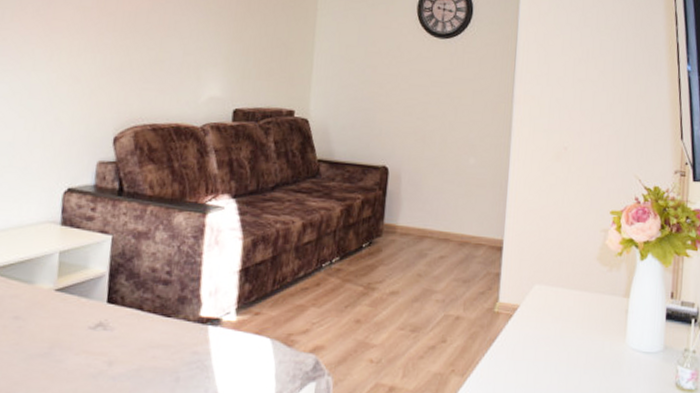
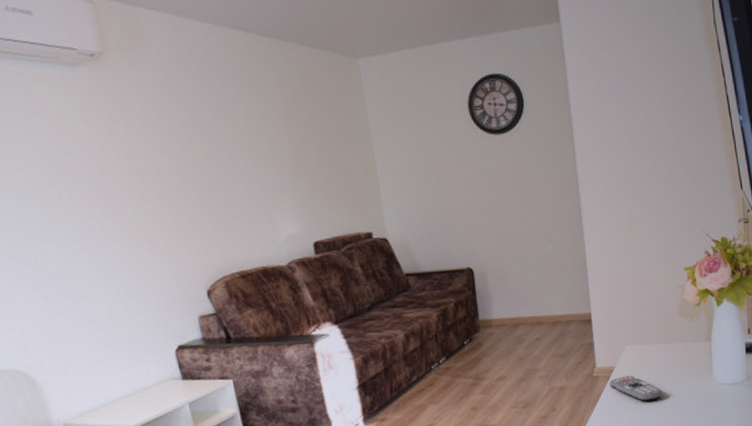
remote control: none [509,318,567,354] -> present [609,375,662,402]

